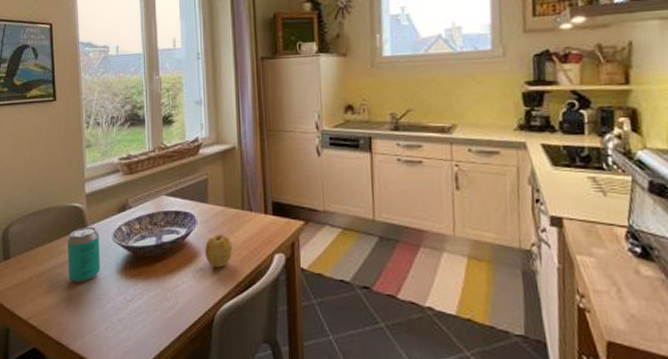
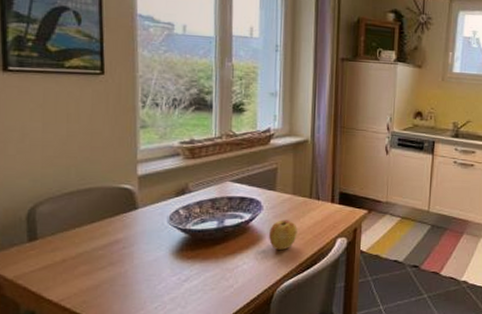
beverage can: present [67,226,101,283] -> none [112,209,153,265]

